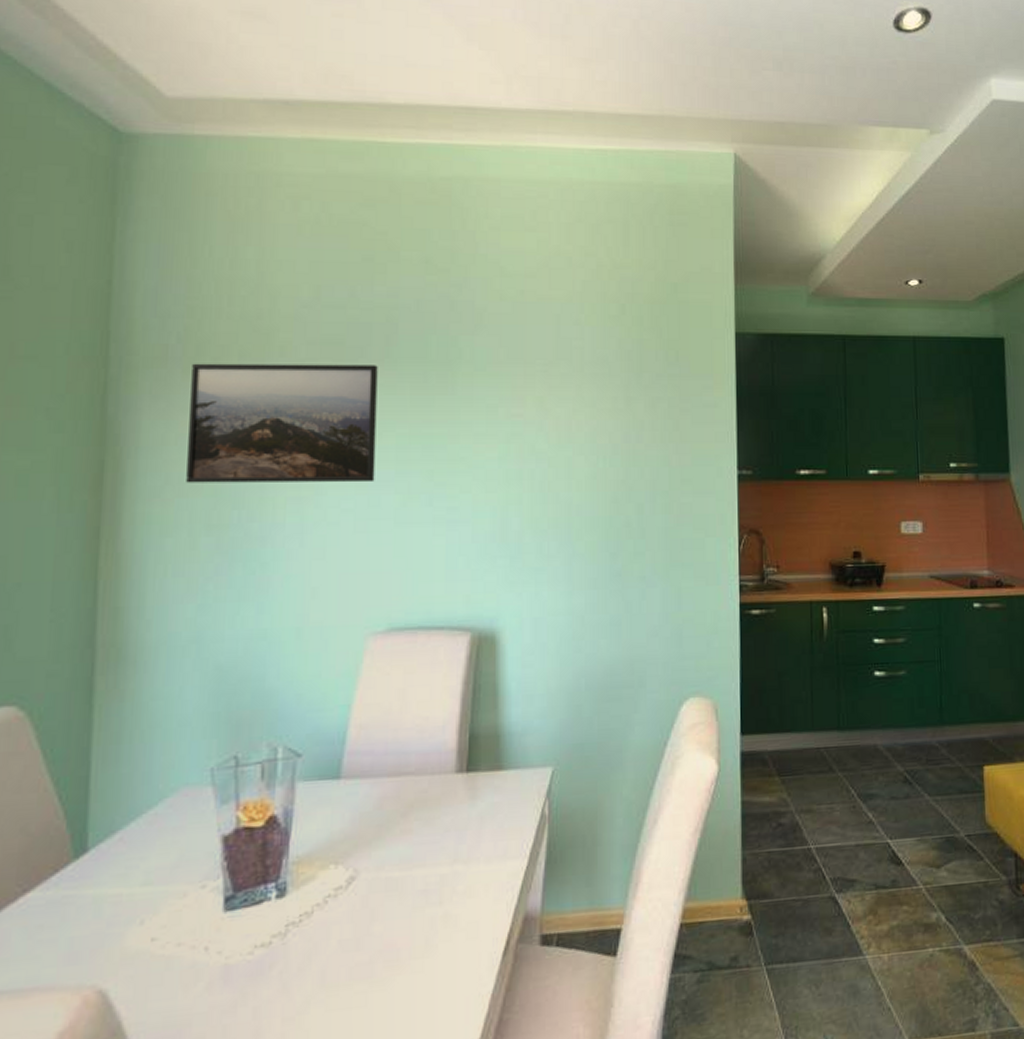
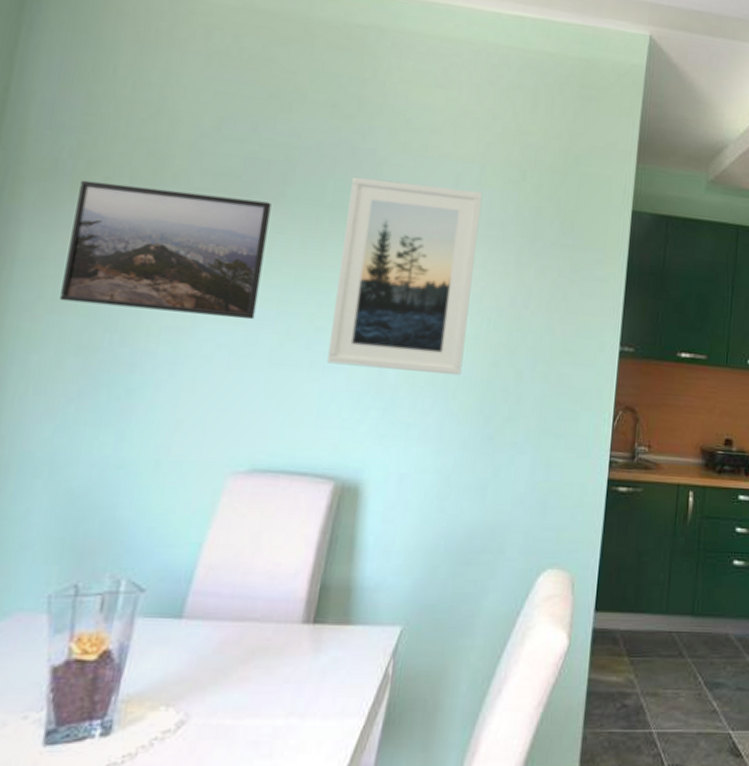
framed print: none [449,330,584,517] -> present [326,176,483,376]

